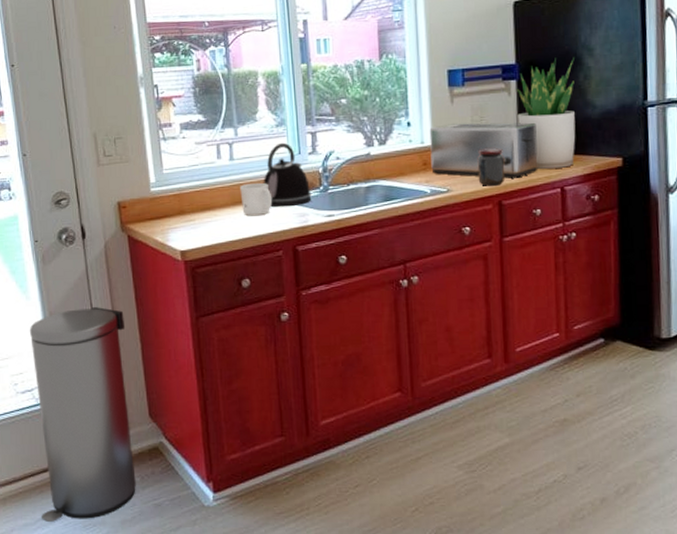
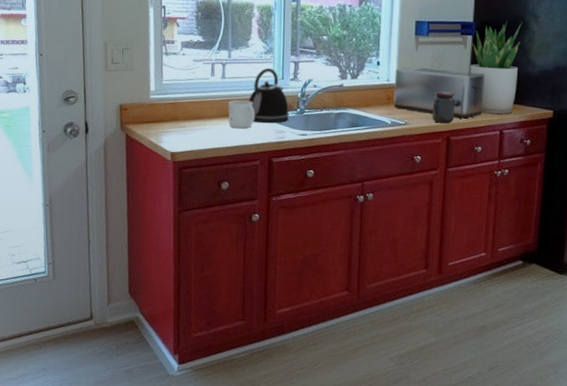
pedal bin: present [29,306,136,522] -> none [24,193,116,378]

